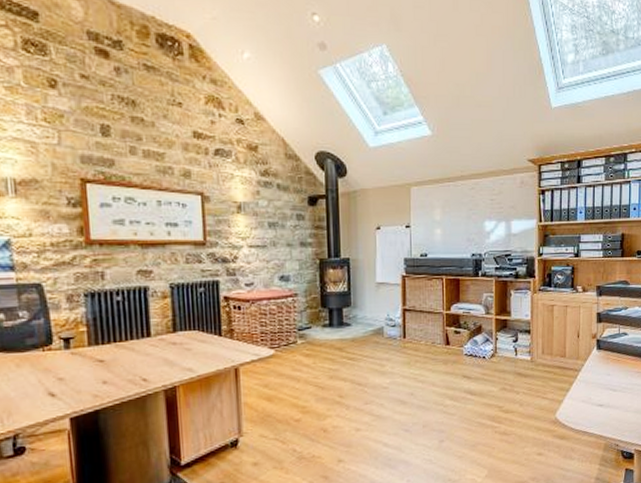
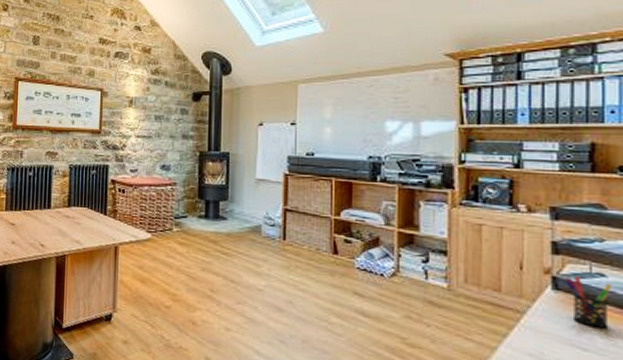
pen holder: none [604,337,631,373] -> present [564,276,613,329]

